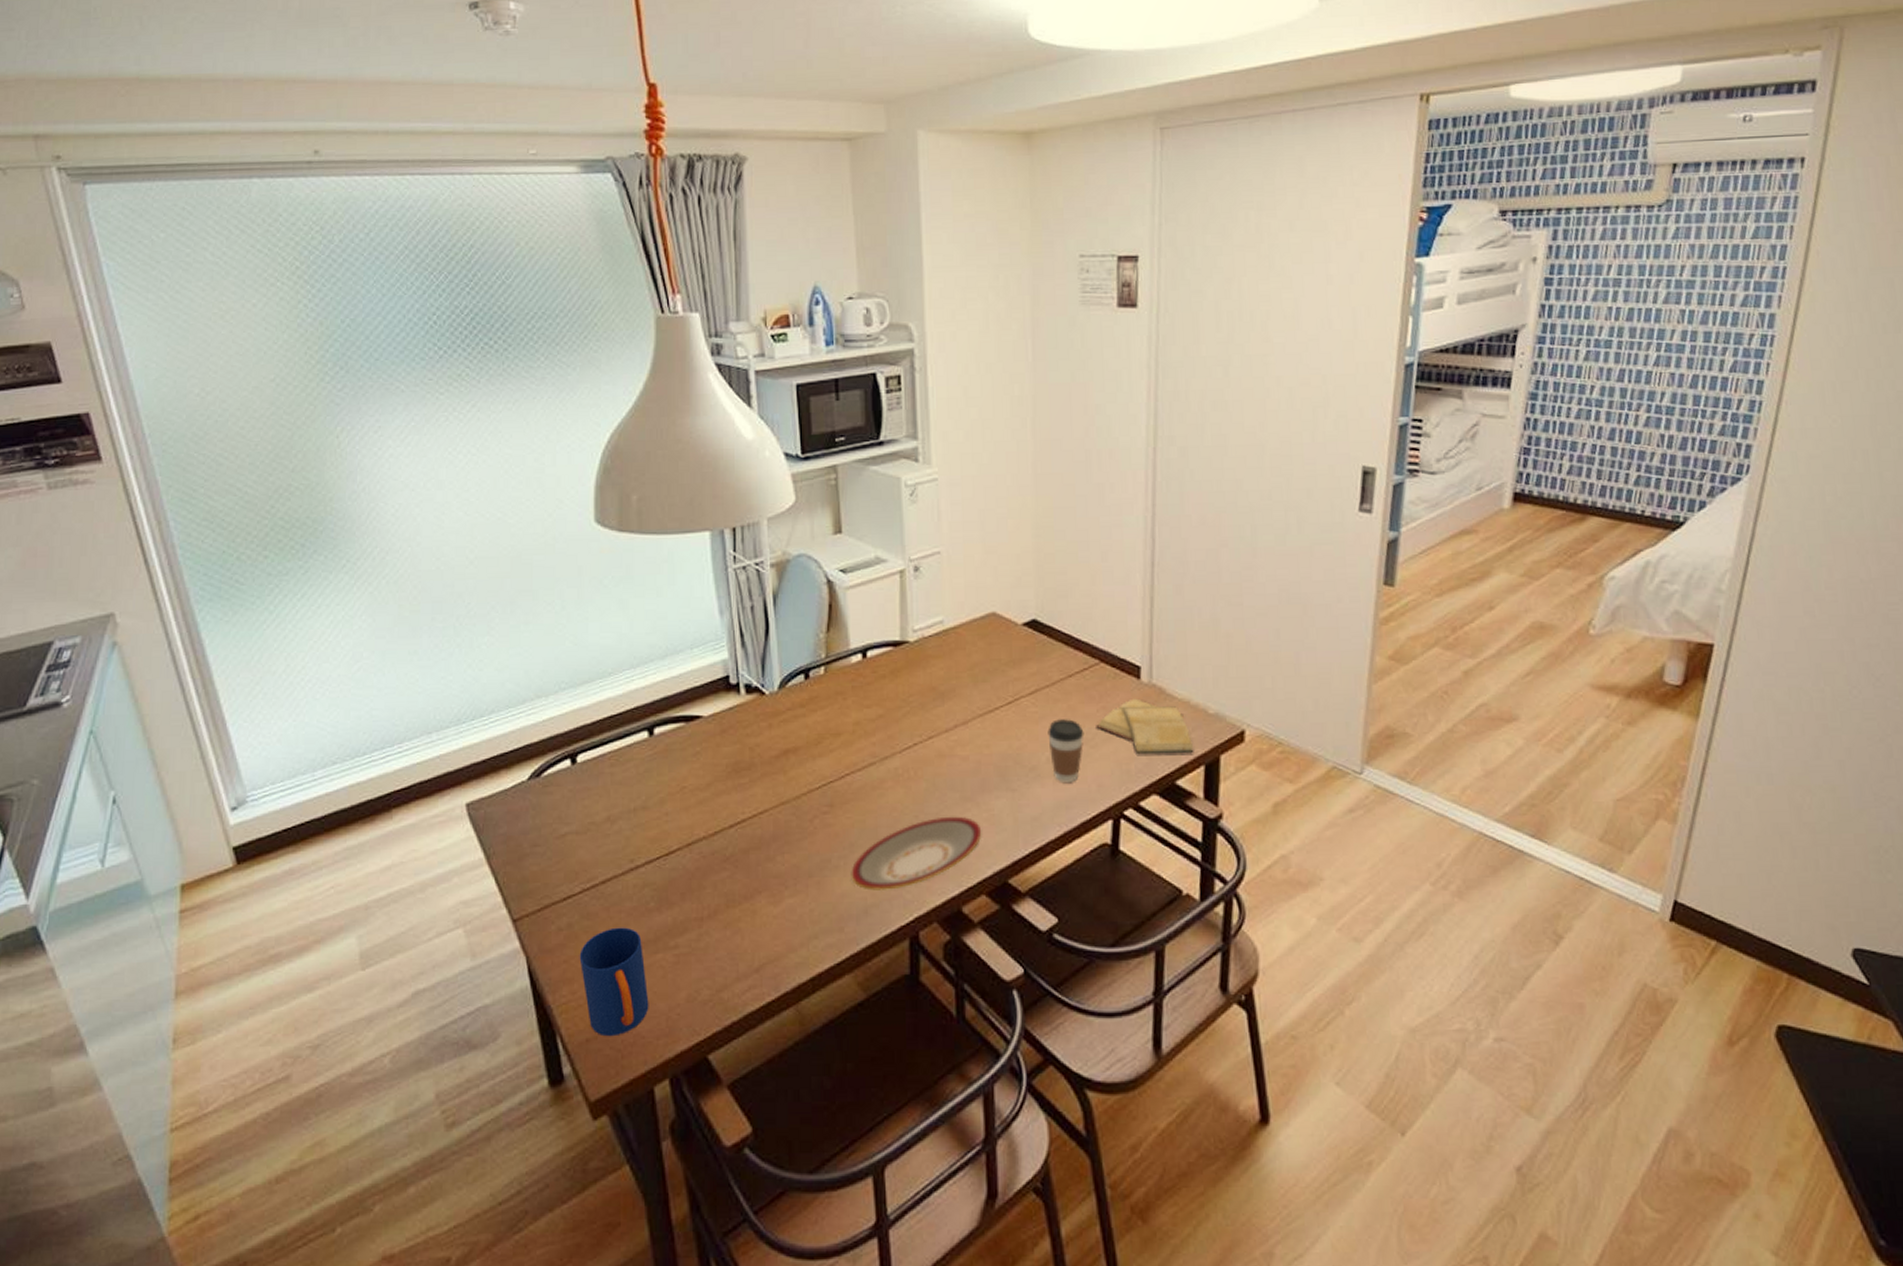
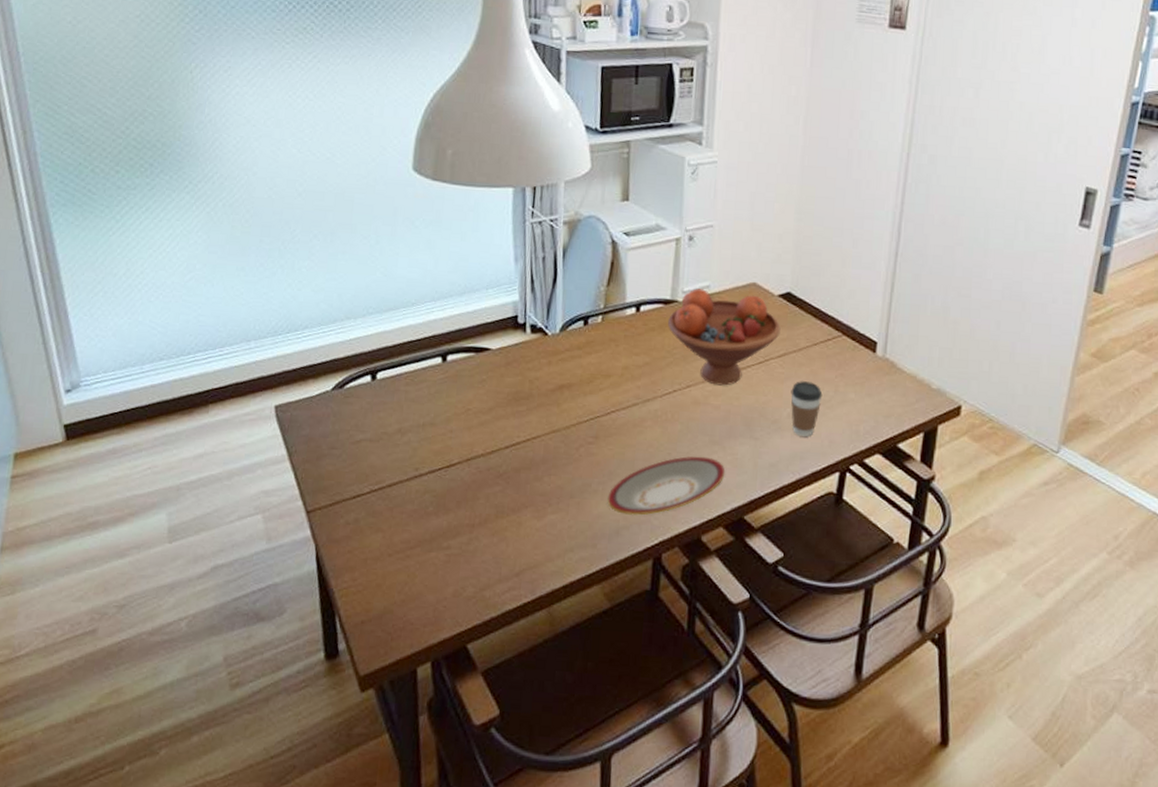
mug: present [579,927,649,1037] -> none [362,526,420,621]
fruit bowl: none [900,625,1029,733] -> present [668,288,781,386]
diary: present [1096,698,1194,755] -> none [833,369,916,421]

